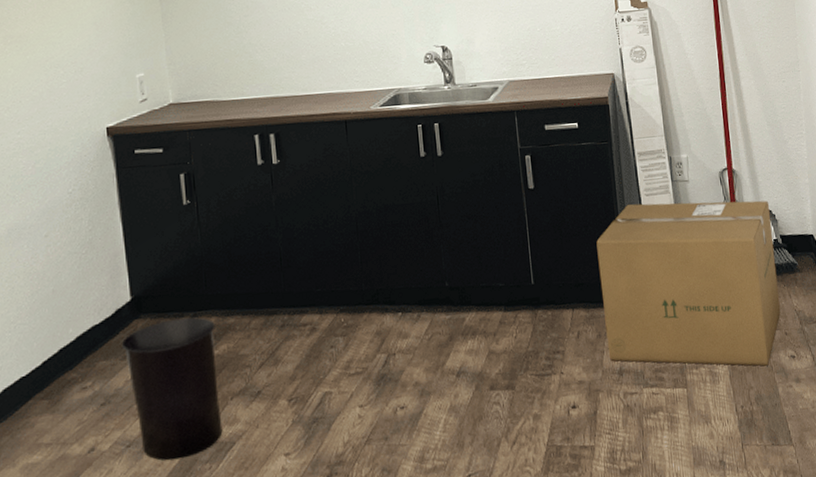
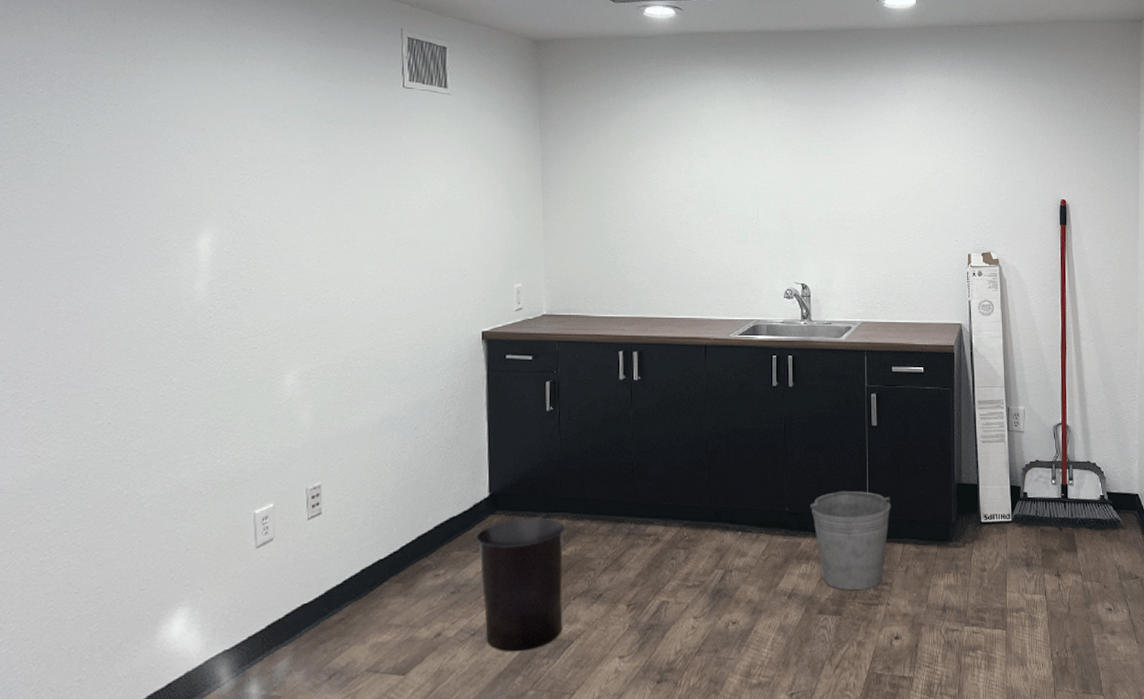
bucket: none [472,258,556,363] -> present [811,490,891,591]
box: present [596,200,781,366] -> none [931,449,1102,616]

